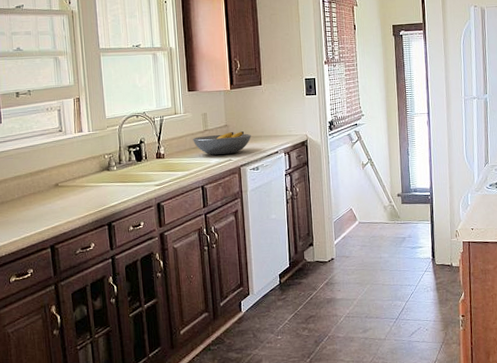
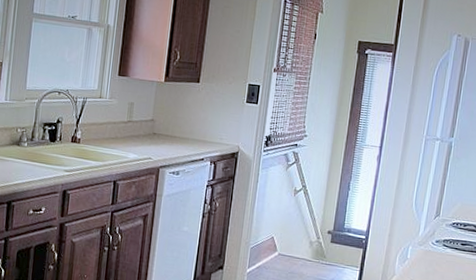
fruit bowl: present [193,131,251,155] -> none [113,126,178,152]

